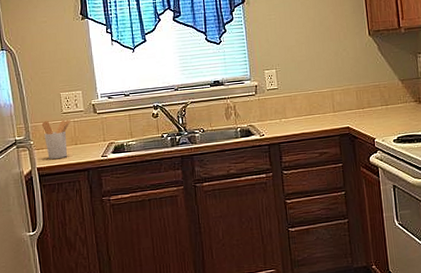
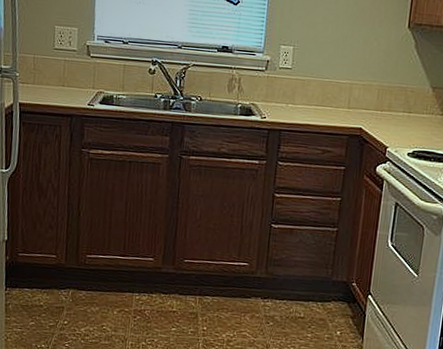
utensil holder: present [41,119,71,160] -> none [30,54,61,98]

